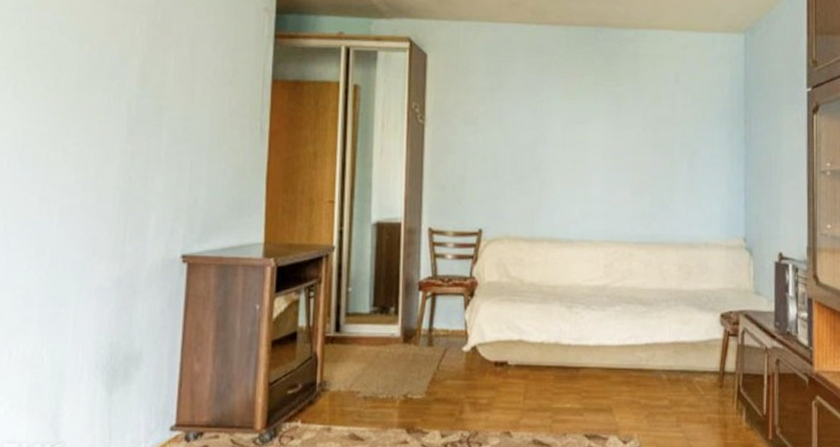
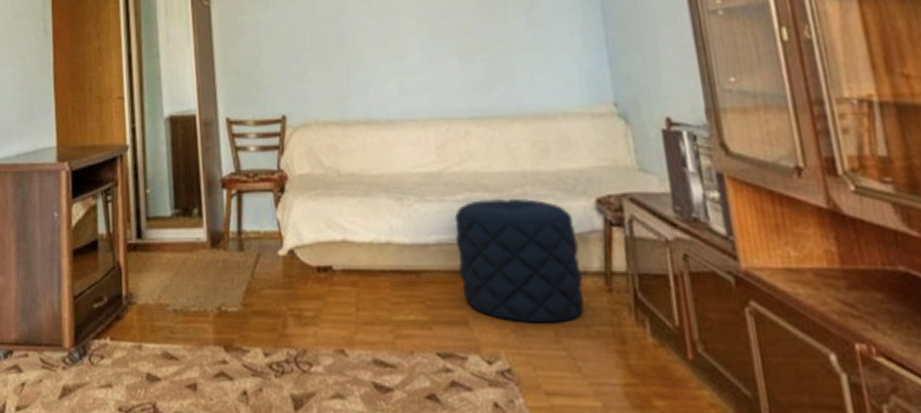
pouf: none [610,311,703,411] -> present [454,199,585,323]

